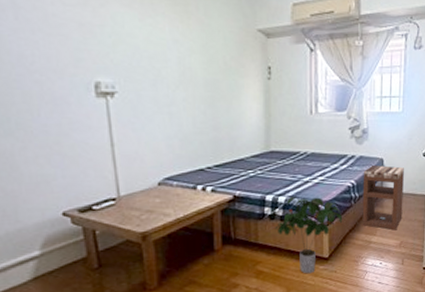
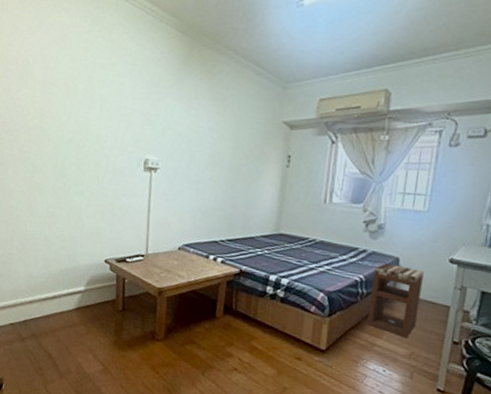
potted plant: present [275,195,343,274] -> none [274,280,346,362]

